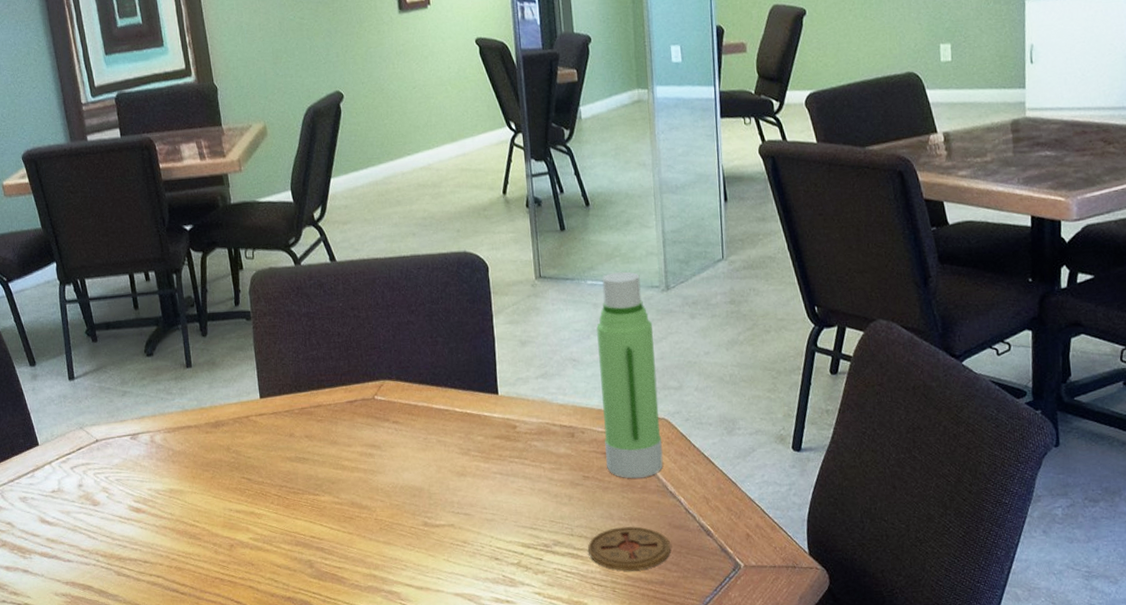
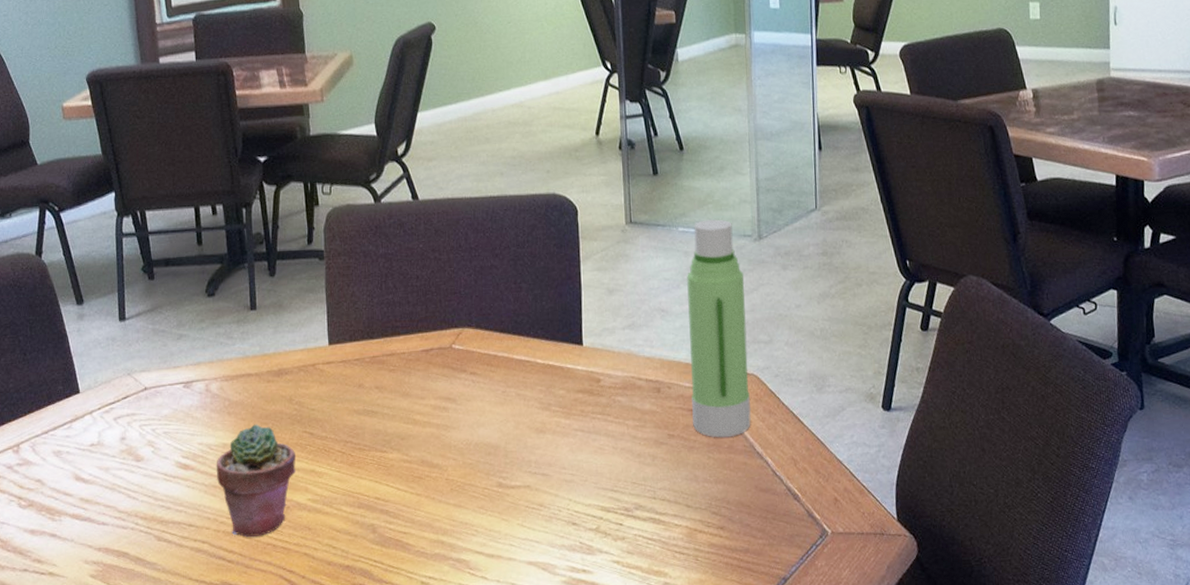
potted succulent: none [164,471,237,572] -> present [216,424,297,537]
coaster: present [588,526,671,571] -> none [671,489,757,537]

